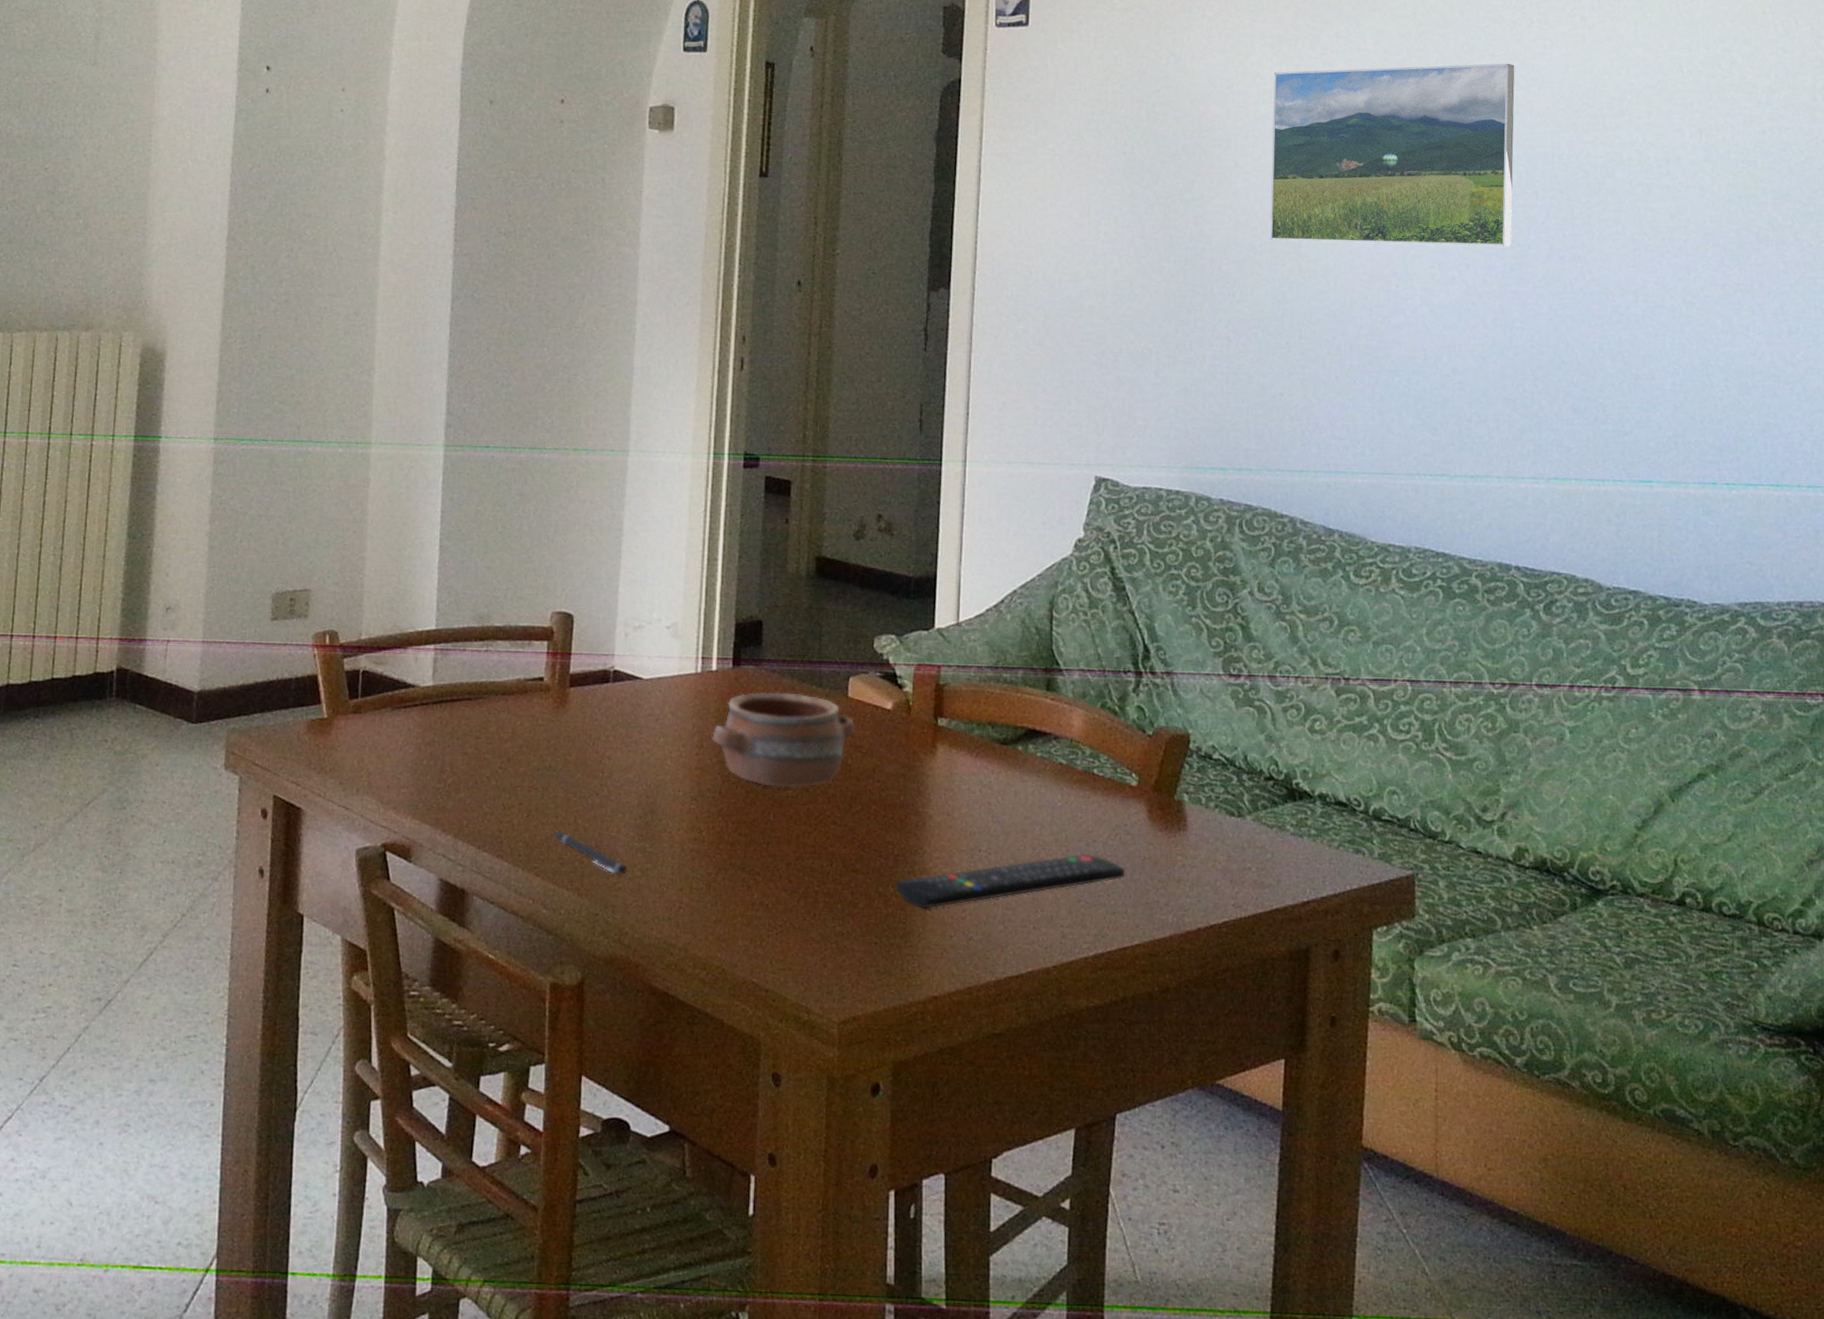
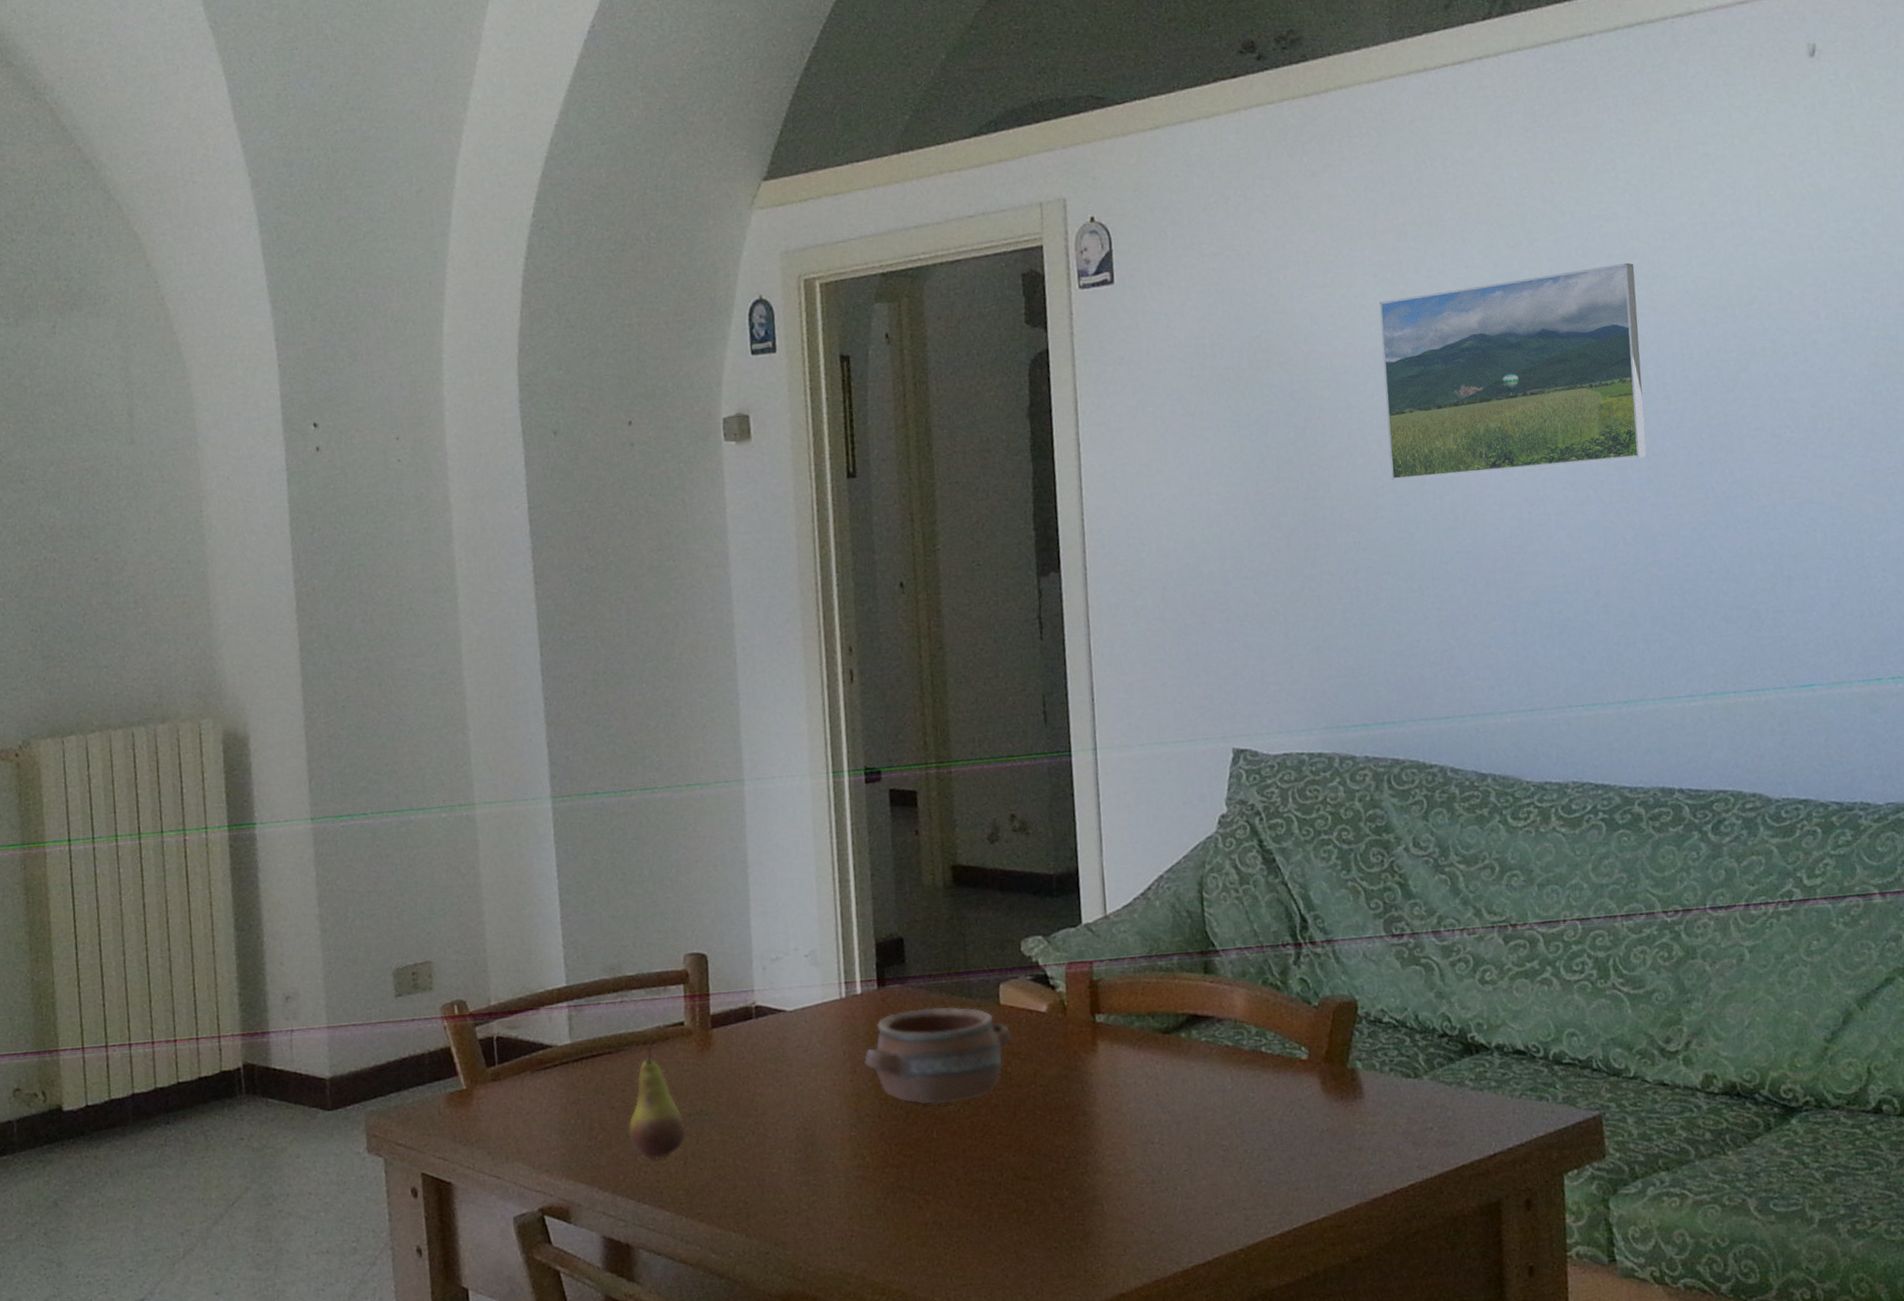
fruit: none [477,691,533,810] -> present [628,1040,686,1160]
pen: present [554,831,628,876] -> none [714,1174,794,1211]
remote control: present [895,853,1126,910] -> none [1069,1133,1305,1209]

